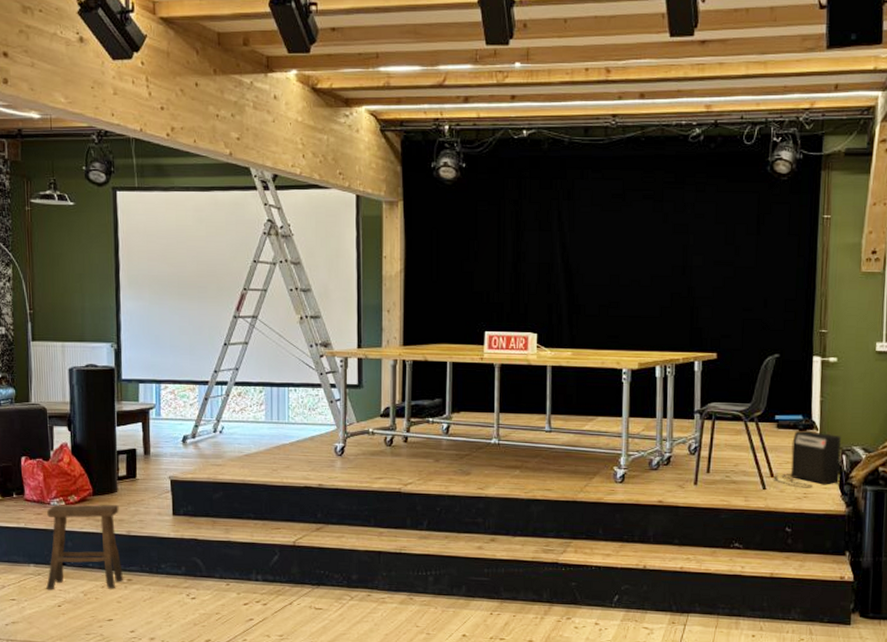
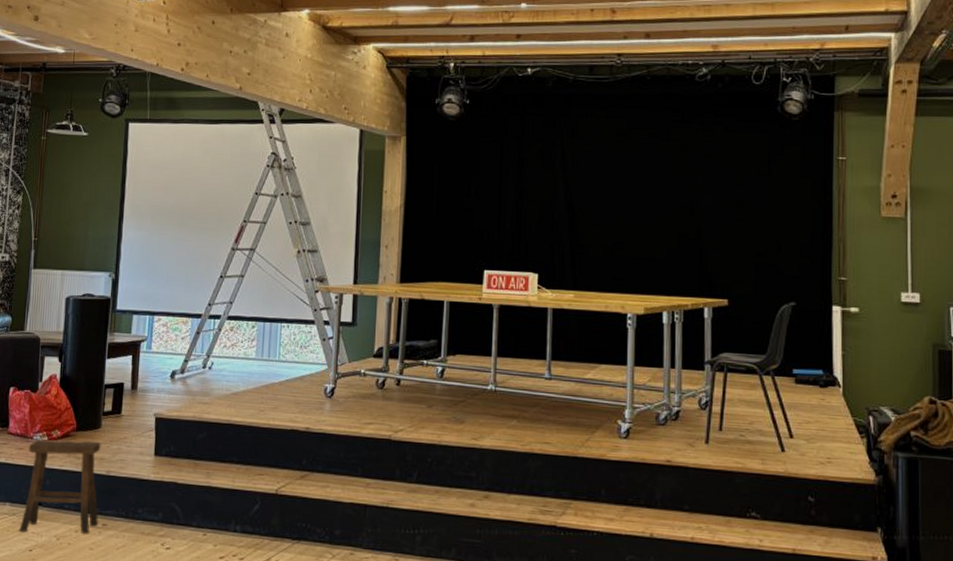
amplifier: present [773,430,842,488] -> none [793,386,869,453]

